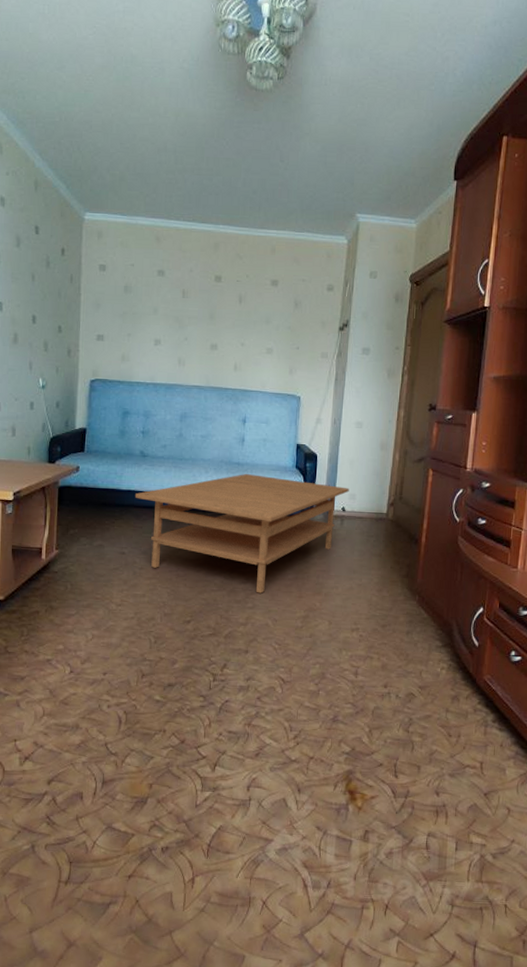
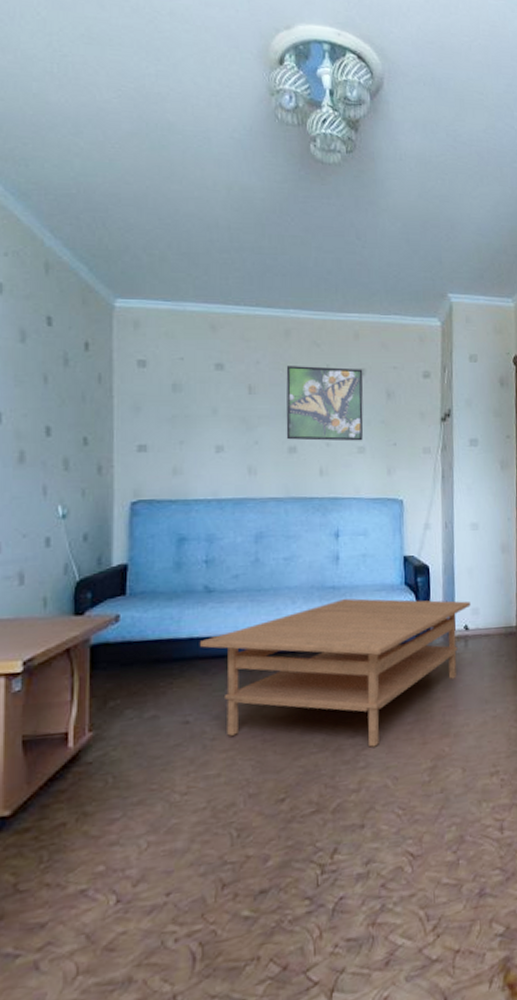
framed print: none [210,275,276,343] -> present [286,366,364,441]

